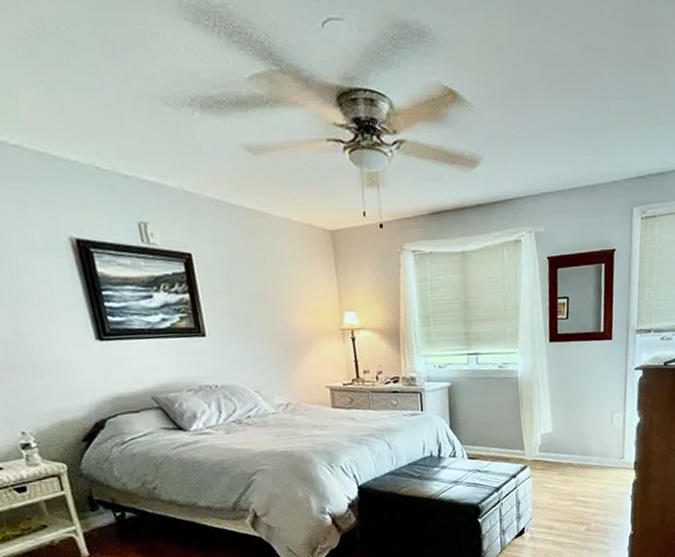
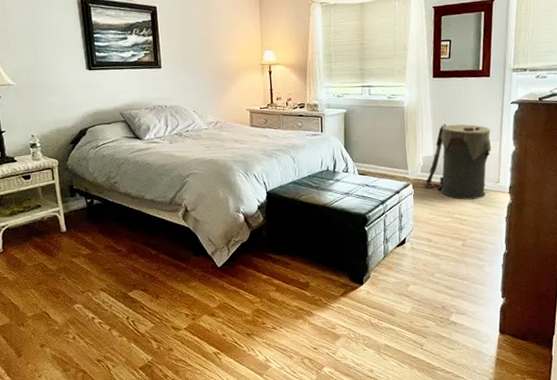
laundry basket: none [543,395,616,480] -> present [424,124,492,200]

